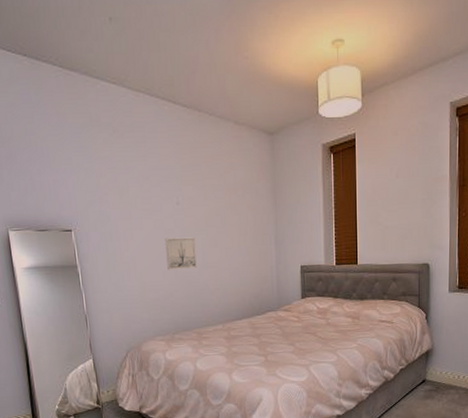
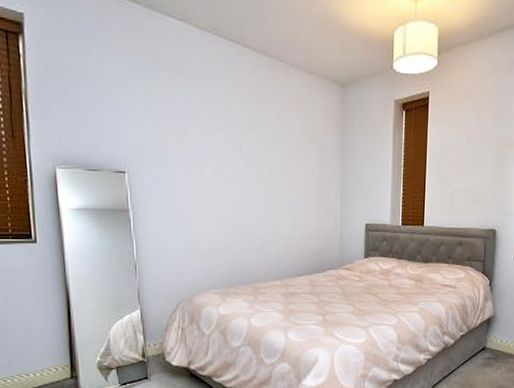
wall art: present [165,237,197,270] -> none [225,187,257,221]

